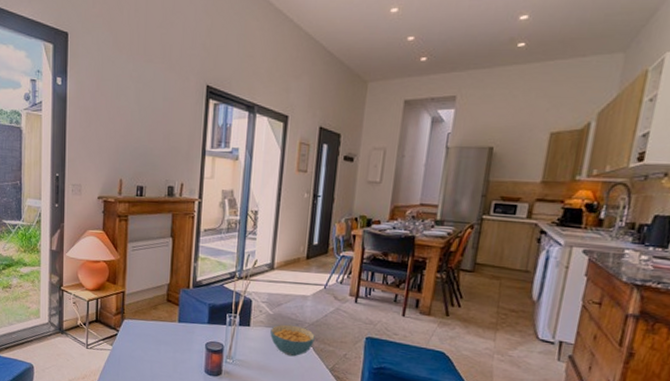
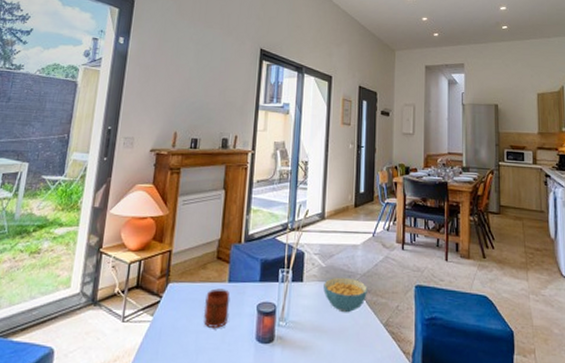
mug: none [156,327,180,360] -> present [203,288,230,328]

